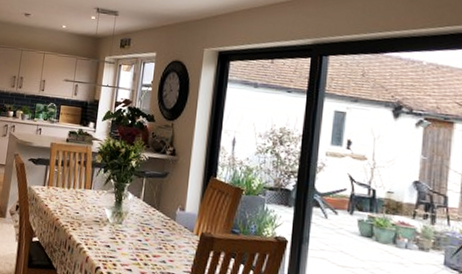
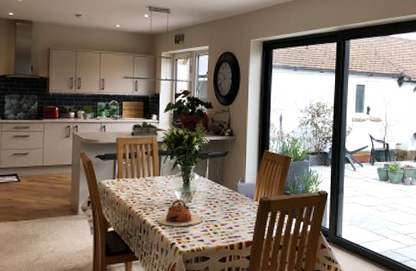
teapot: none [82,218,133,251] -> present [156,199,203,226]

